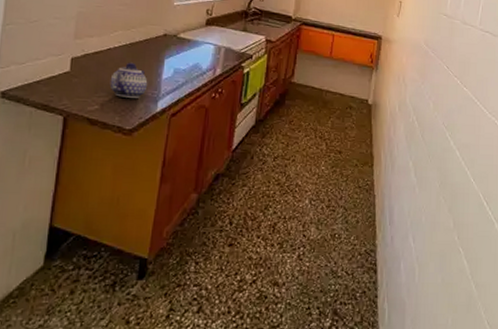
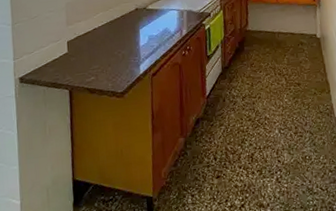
teapot: present [110,62,148,98] -> none [99,36,130,67]

